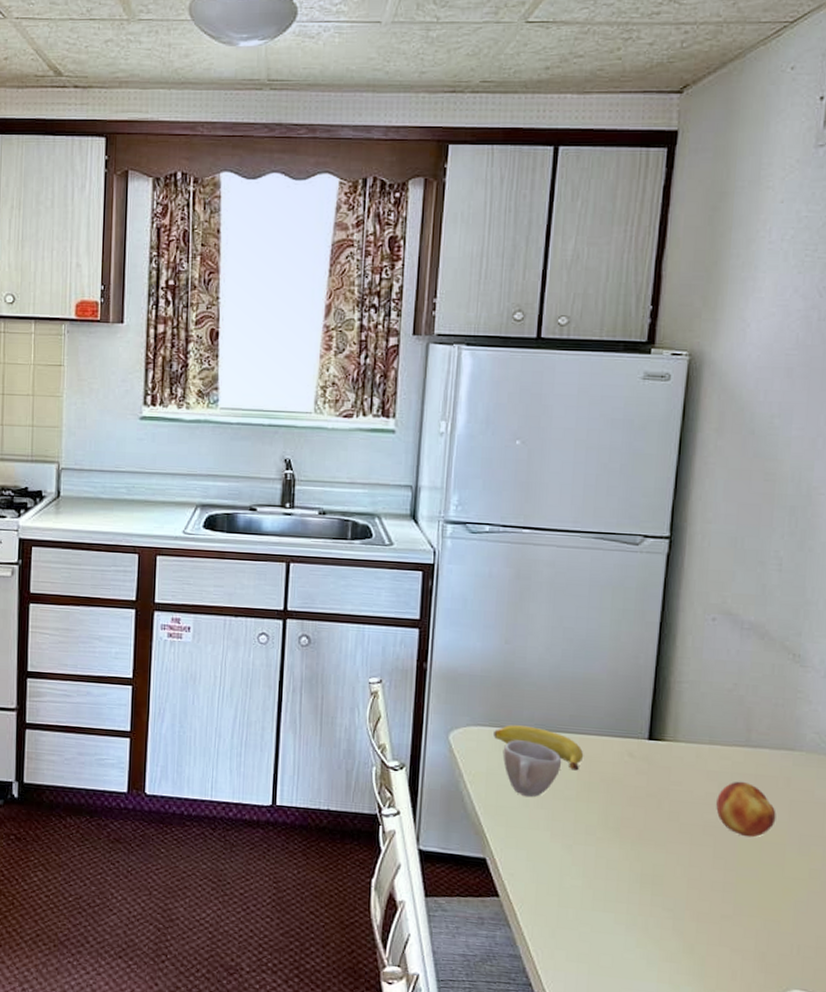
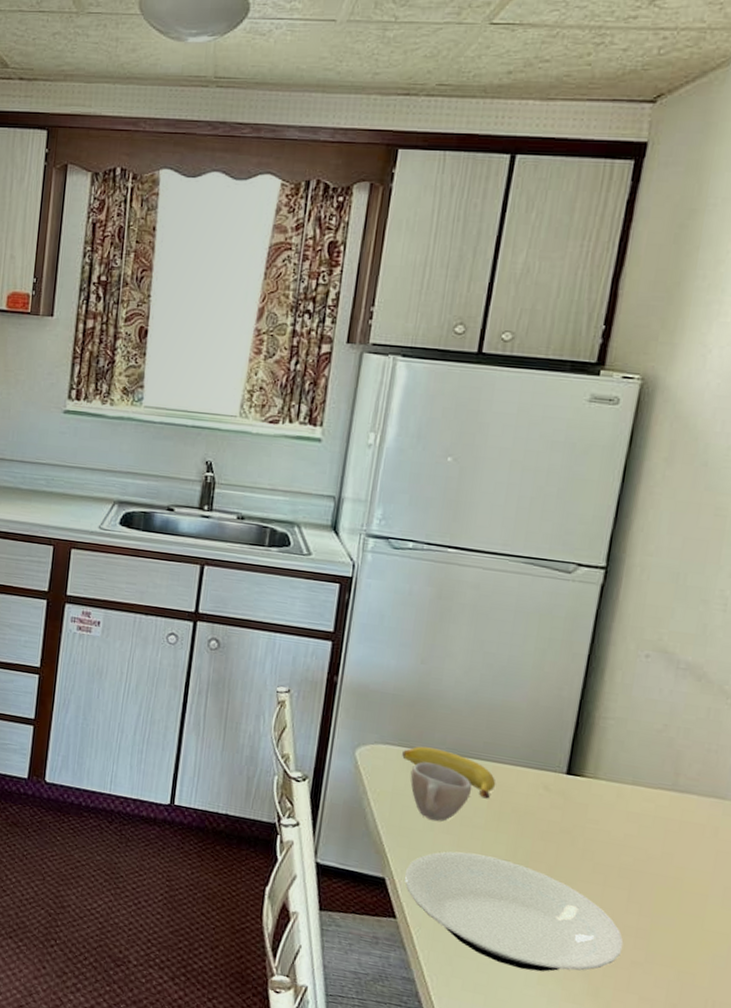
plate: none [505,825,713,935] -> present [405,851,624,972]
fruit: present [716,781,776,838] -> none [634,825,700,885]

